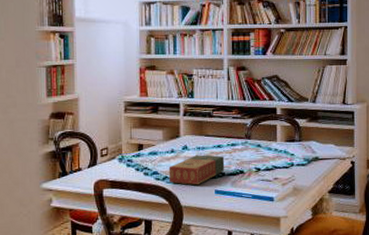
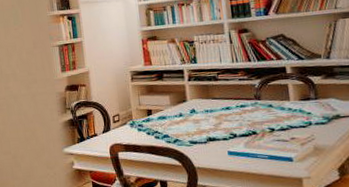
book: present [168,155,225,185] -> none [178,117,236,147]

